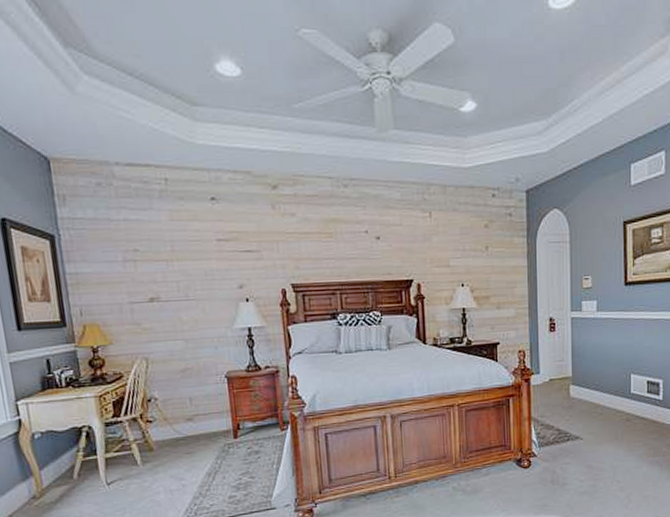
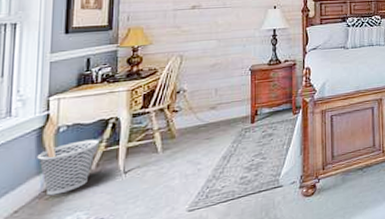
wastebasket: none [18,447,76,503] -> present [37,139,98,196]

